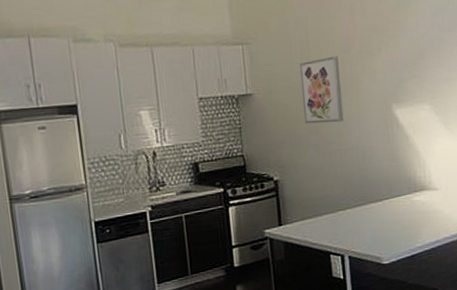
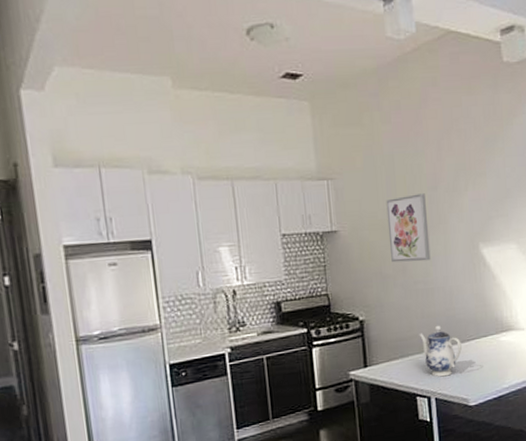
teapot: none [332,185,375,236] -> present [418,325,462,377]

